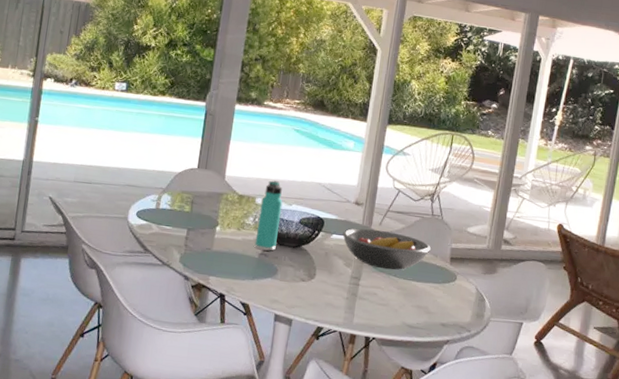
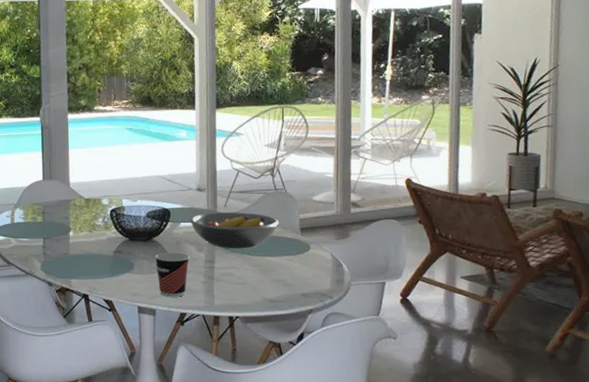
thermos bottle: present [254,180,283,251] -> none [107,180,128,248]
cup: none [299,262,337,310] -> present [155,252,190,297]

